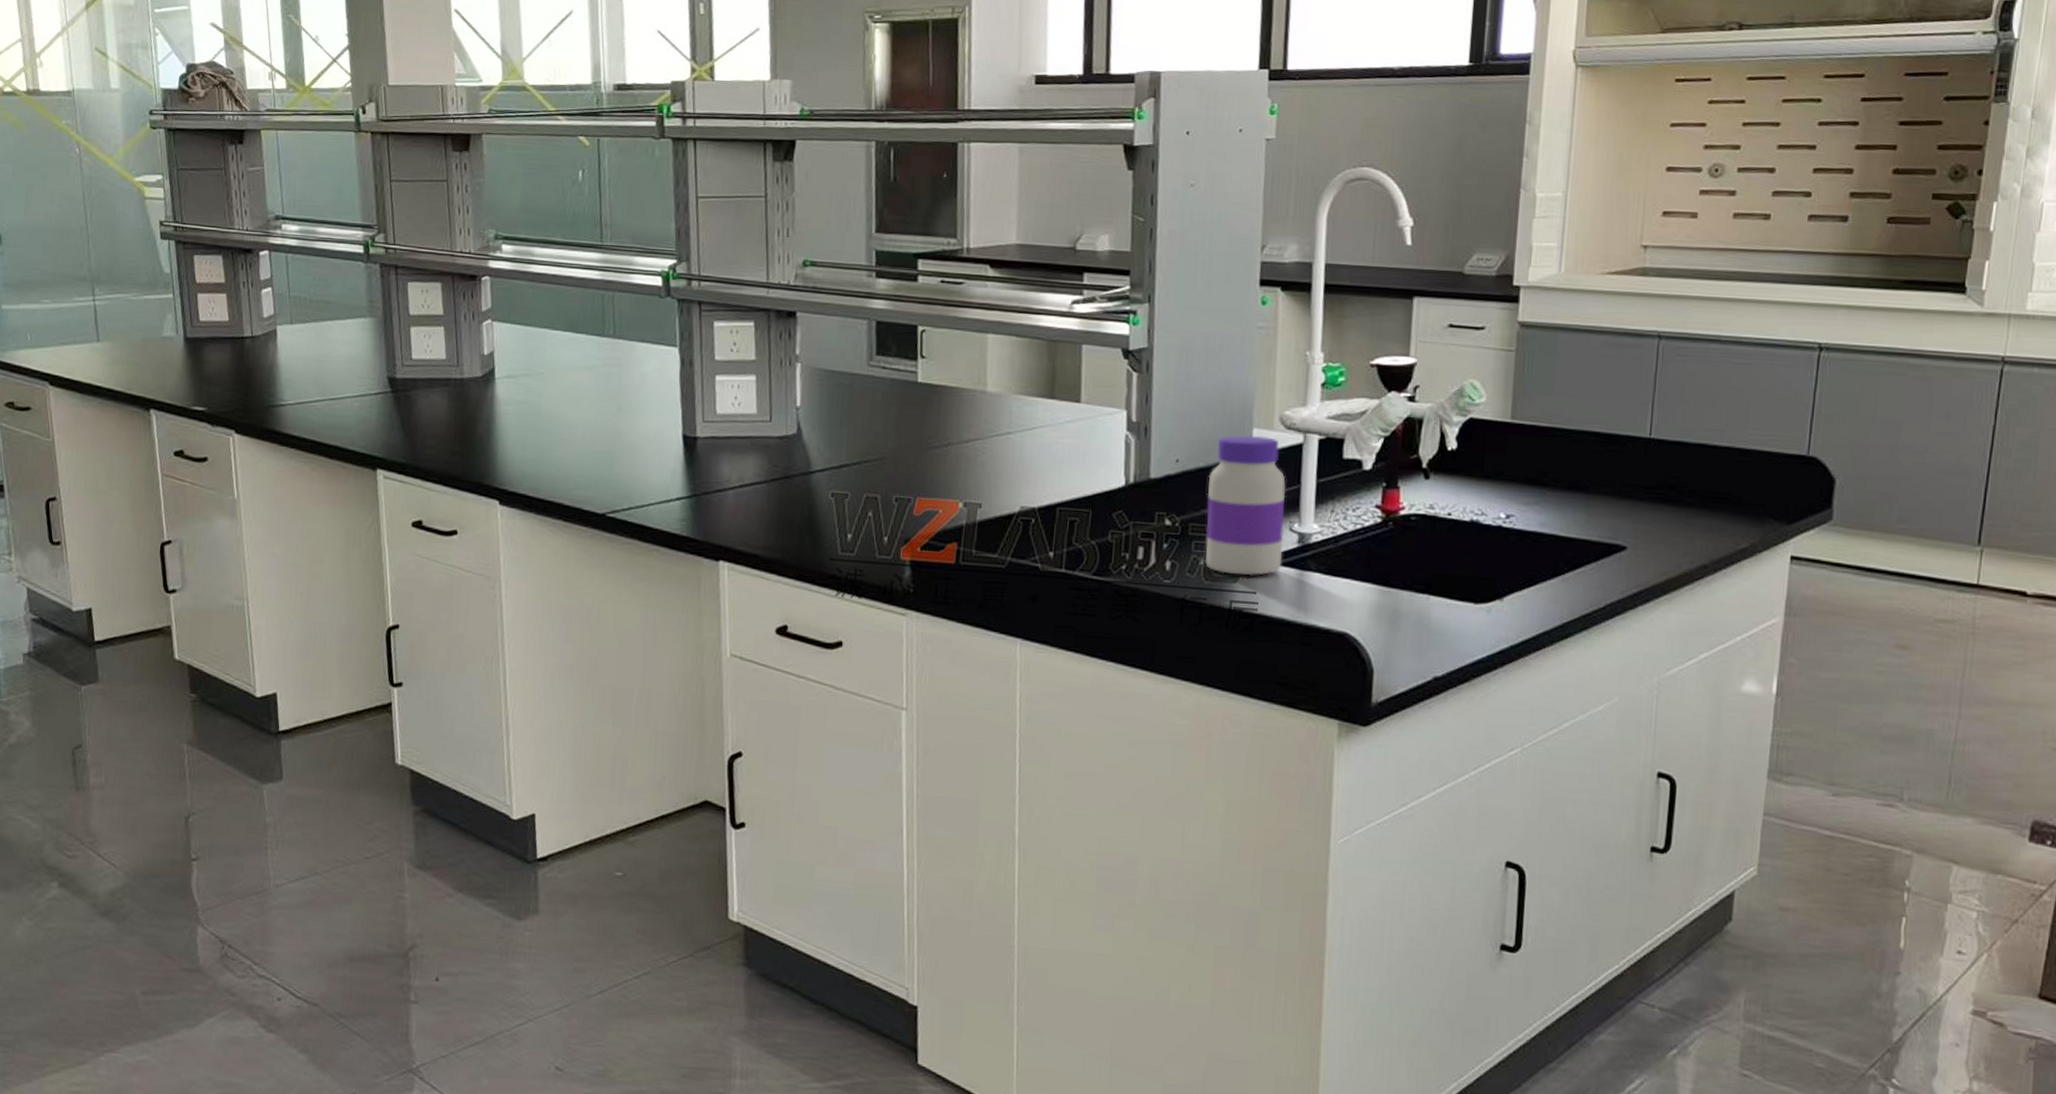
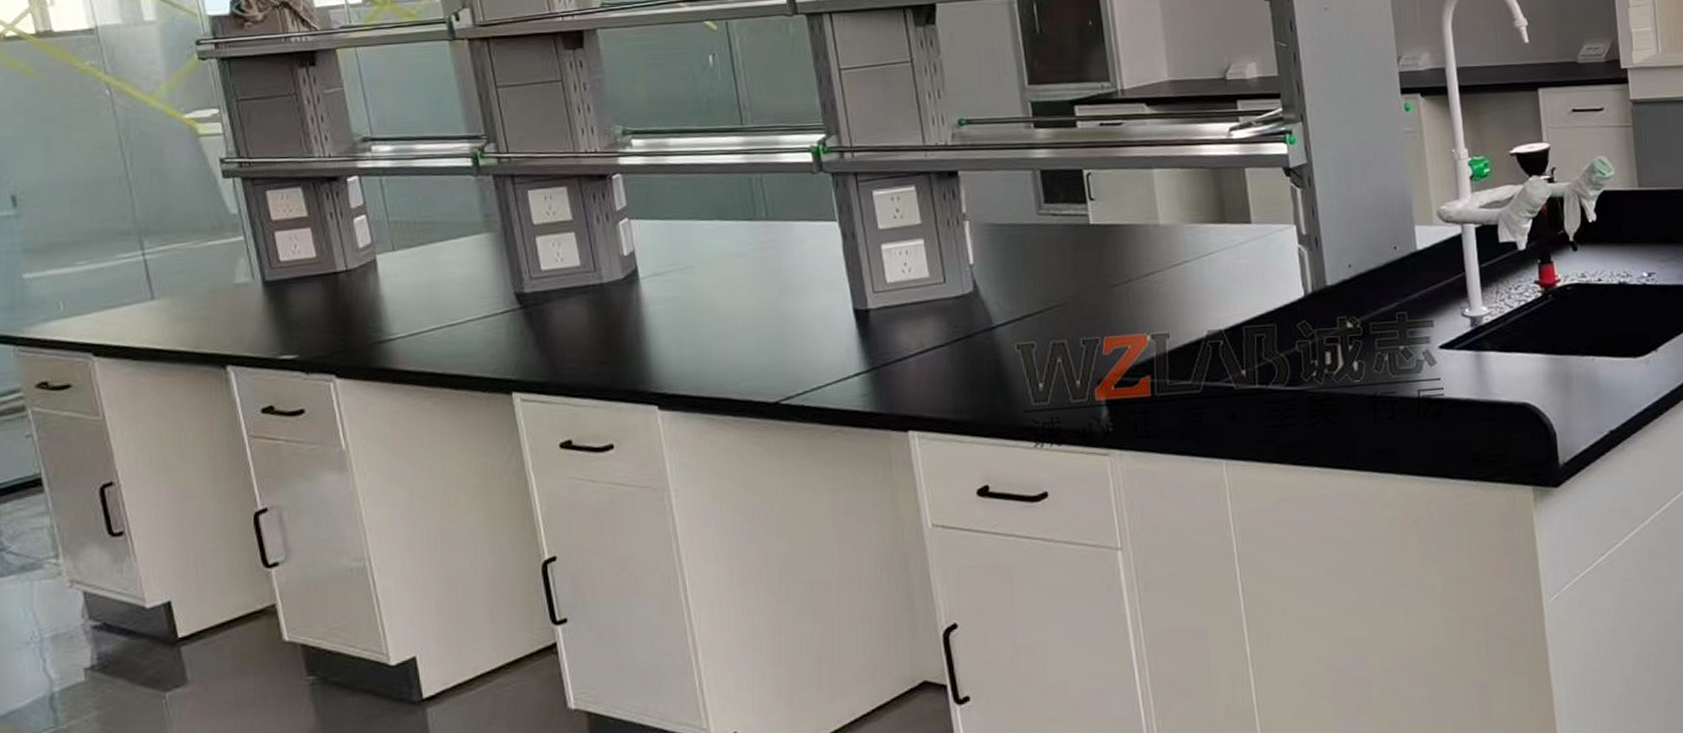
jar: present [1204,434,1286,576] -> none [1380,231,1460,366]

